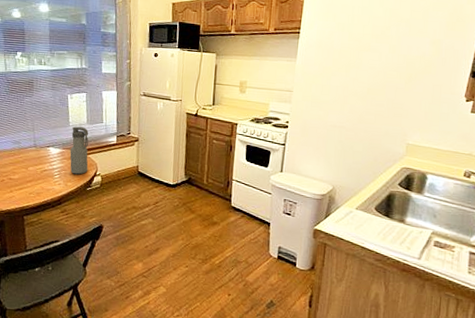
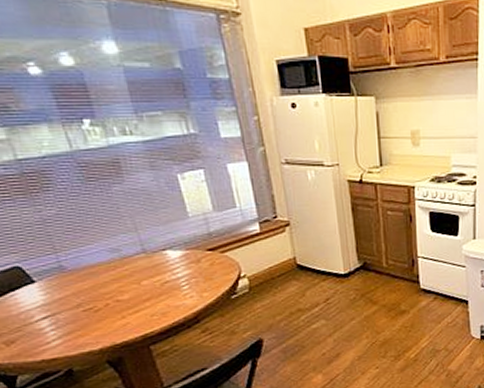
water bottle: present [70,126,89,175] -> none [193,216,228,281]

